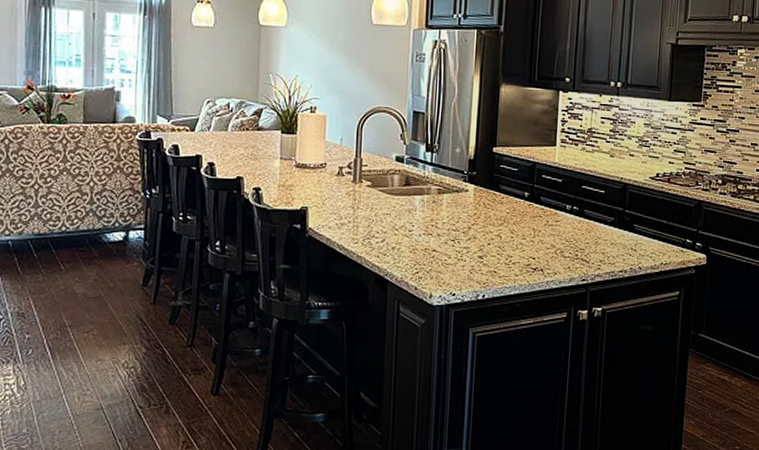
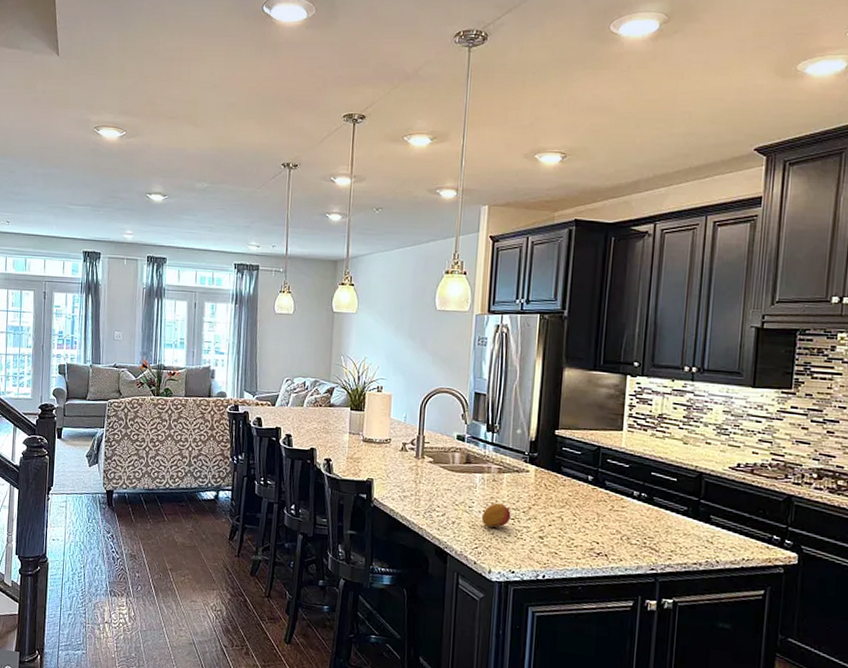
fruit: none [421,225,451,250] -> present [481,503,511,528]

